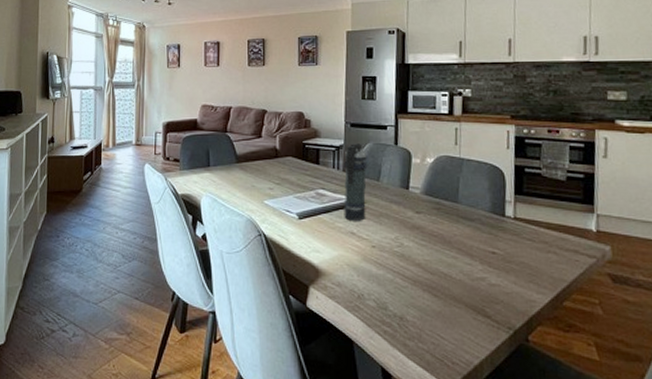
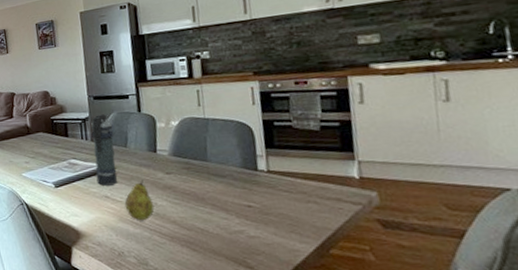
fruit: none [370,217,400,261] -> present [124,179,155,220]

